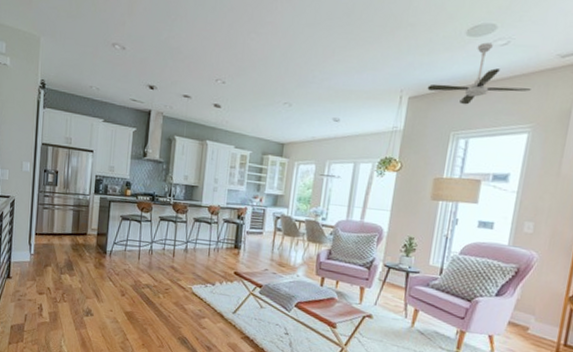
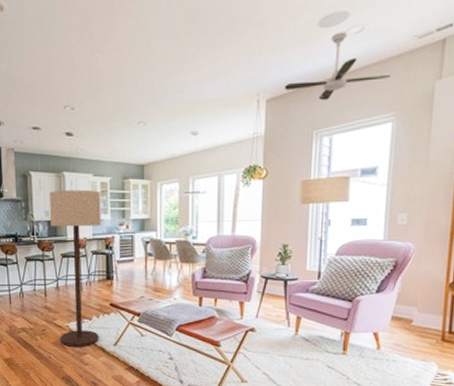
floor lamp: none [181,157,239,311] -> present [49,189,101,346]

